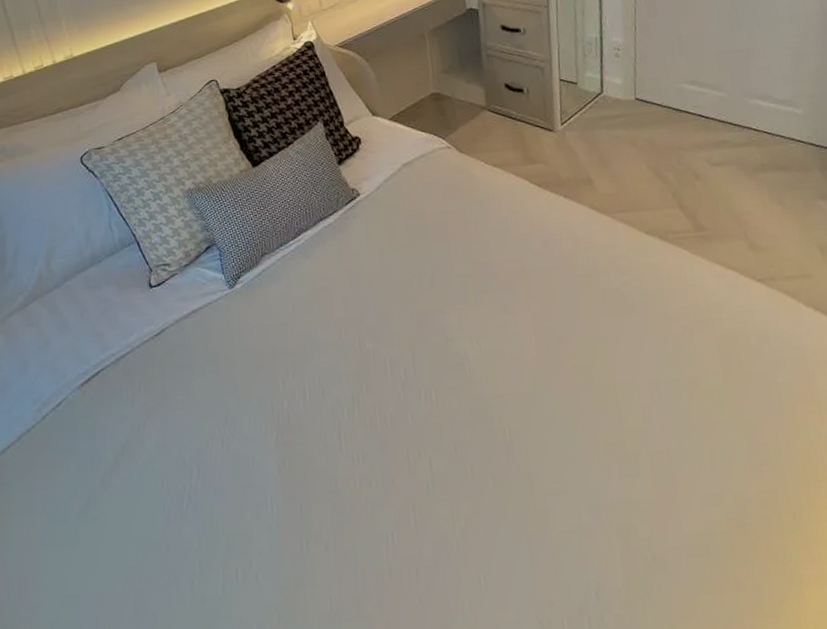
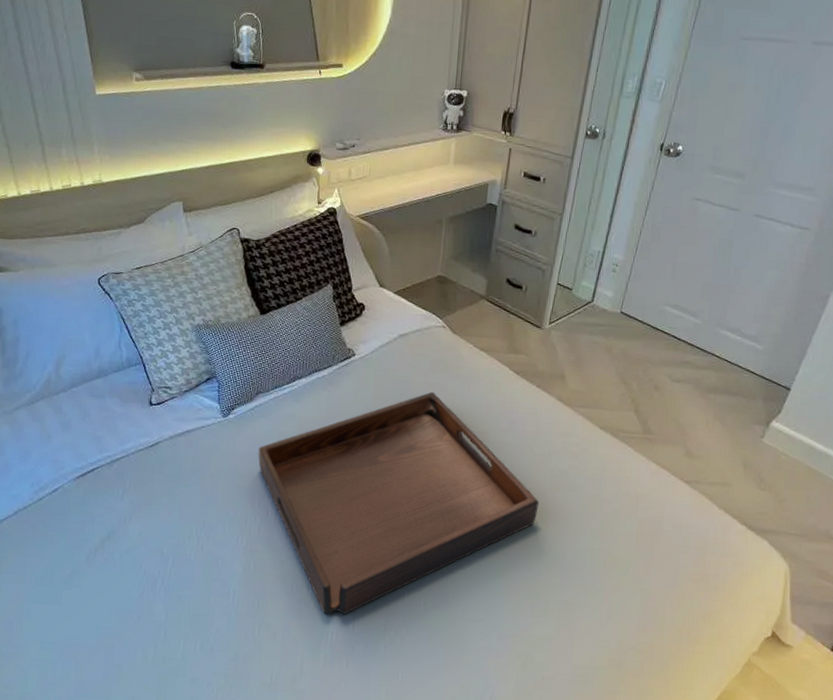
serving tray: none [273,221,599,511] -> present [258,391,539,615]

